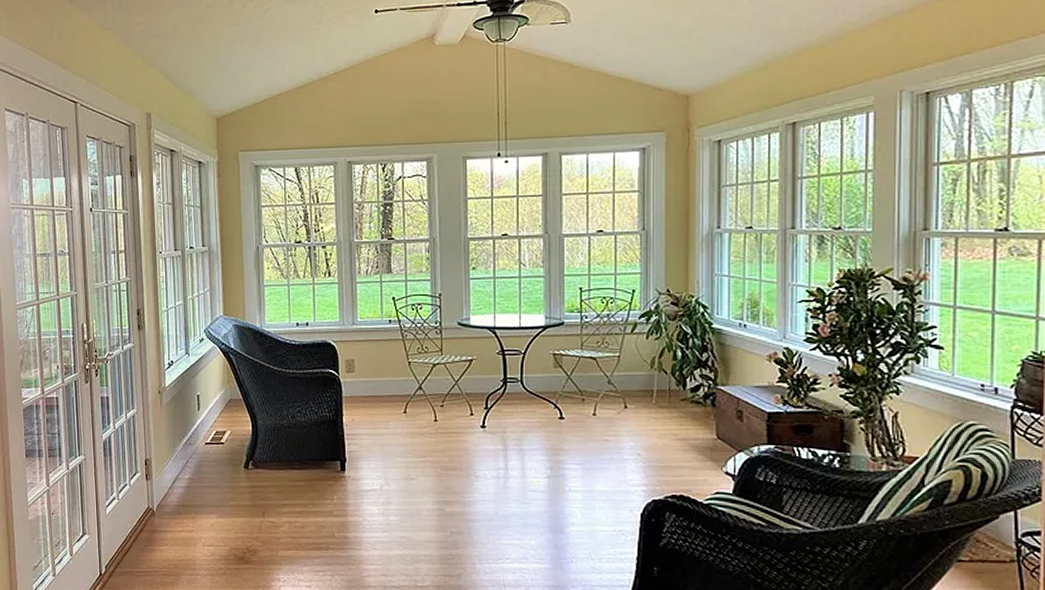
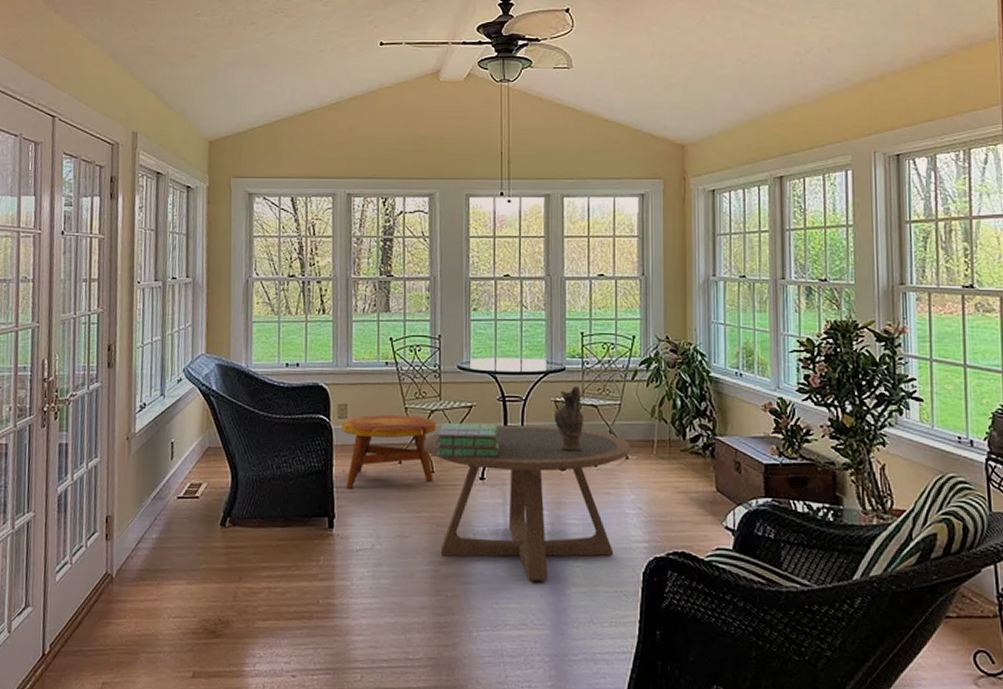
side table: none [350,368,438,436] -> present [342,414,436,489]
coffee table: none [426,377,629,521] -> present [422,425,630,582]
stack of books: none [439,375,499,408] -> present [437,422,499,458]
ceramic pitcher: none [552,340,583,401] -> present [554,386,584,452]

